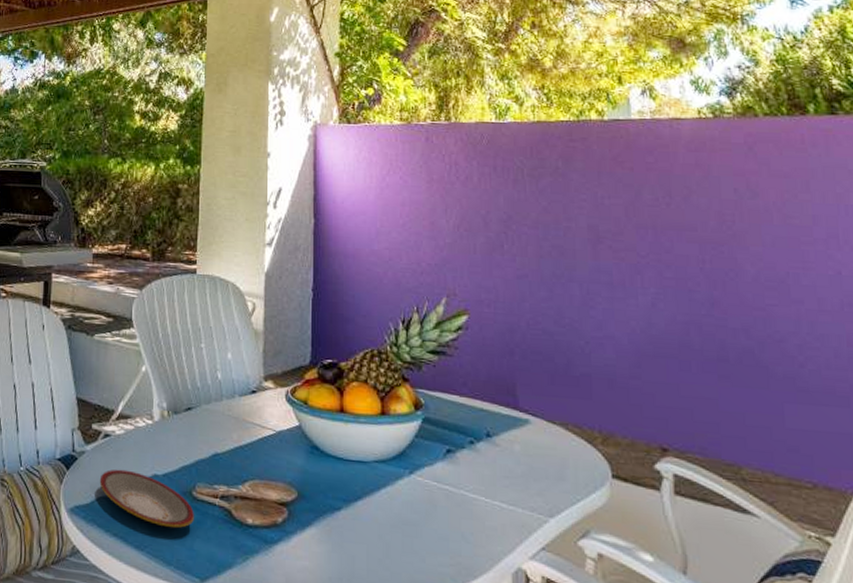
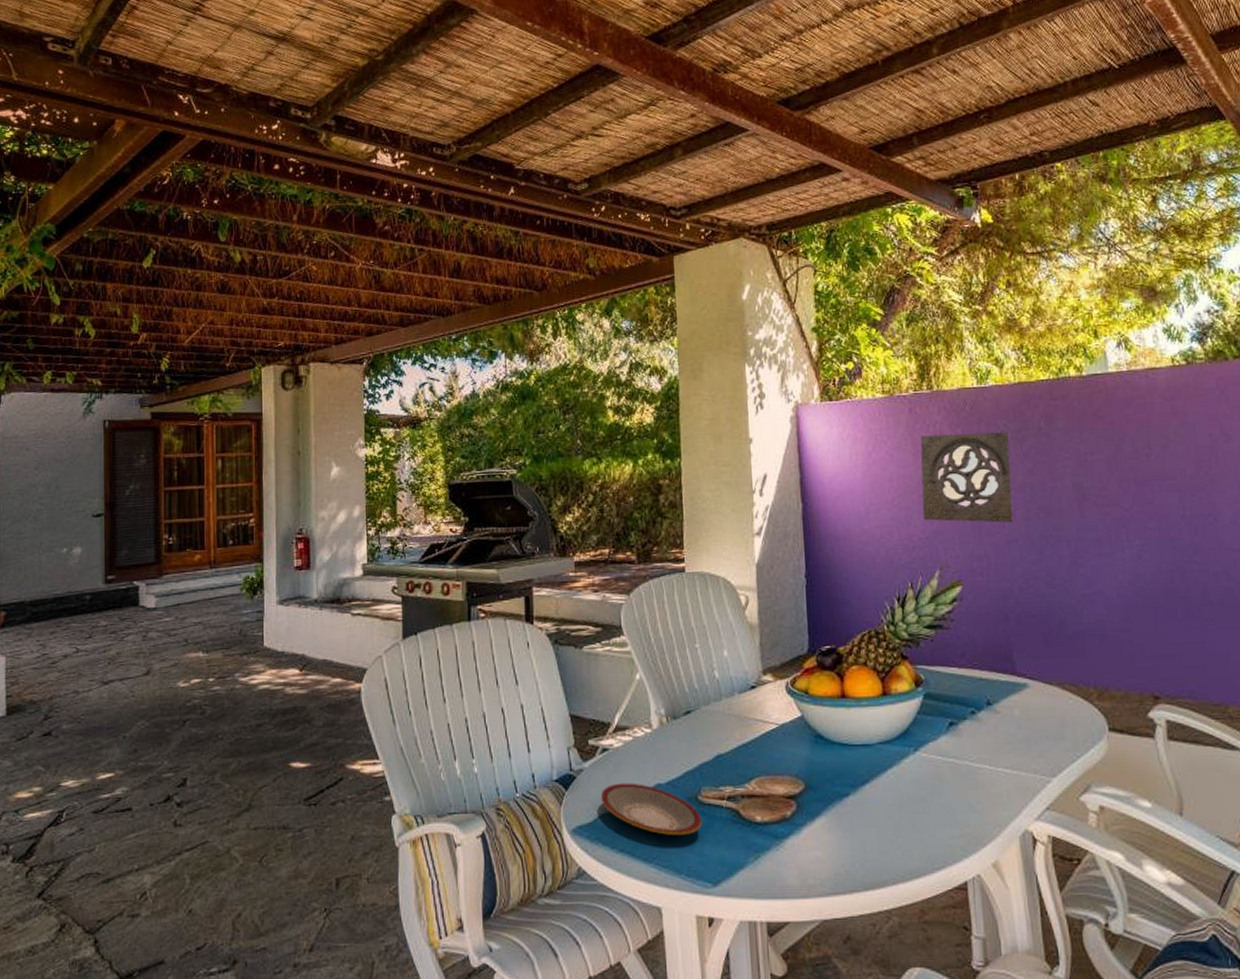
wall ornament: none [433,165,525,259] -> present [920,432,1013,523]

